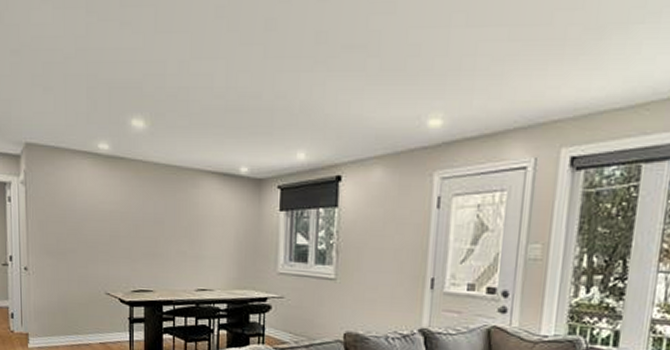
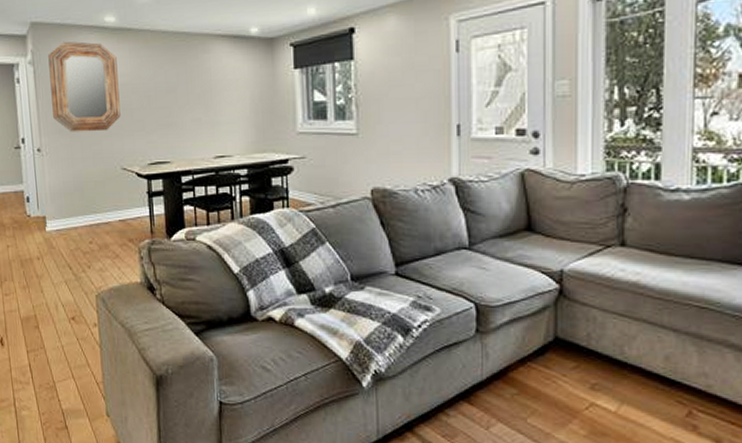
home mirror: none [40,164,108,256] -> present [48,41,121,132]

